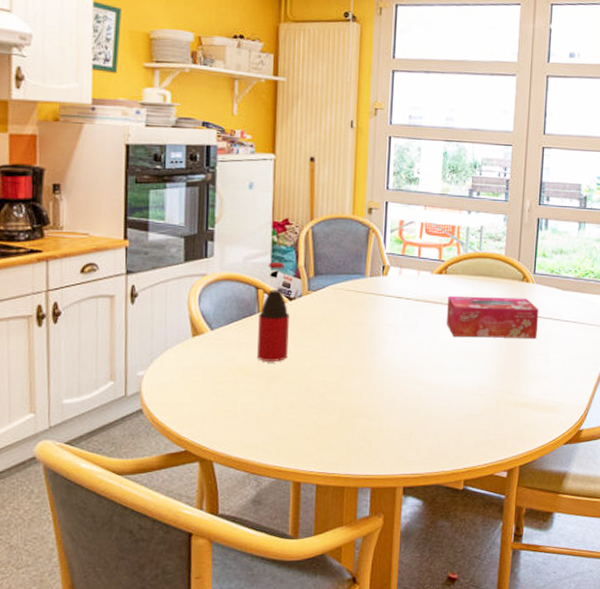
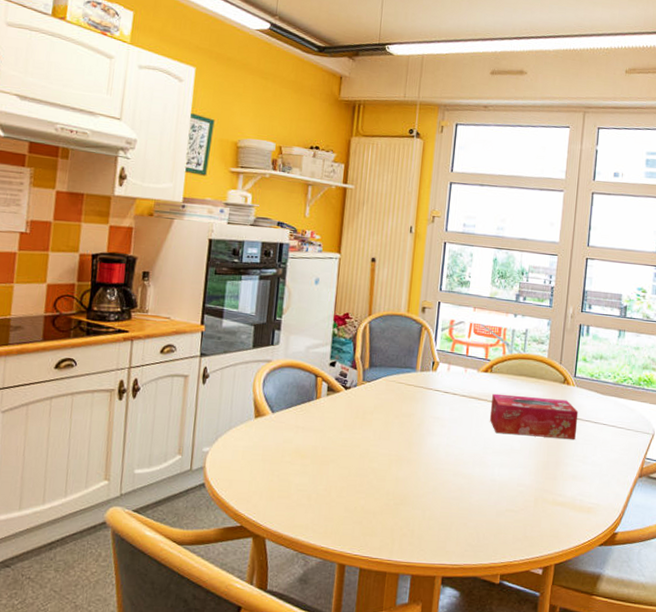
bottle: present [257,261,289,361] -> none [312,352,344,446]

